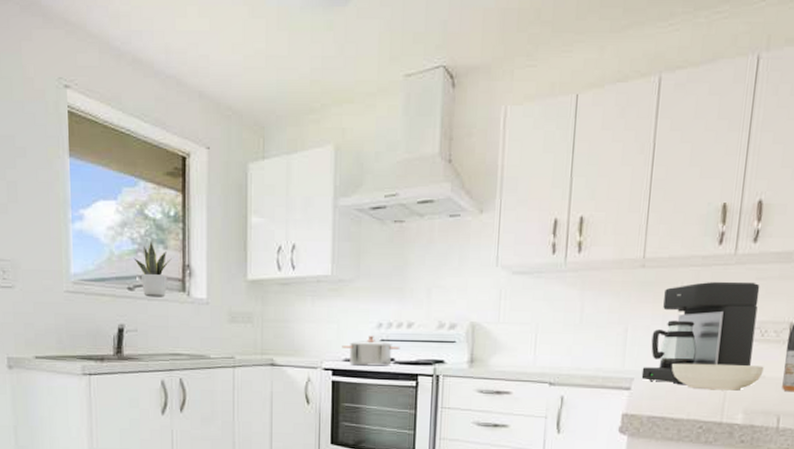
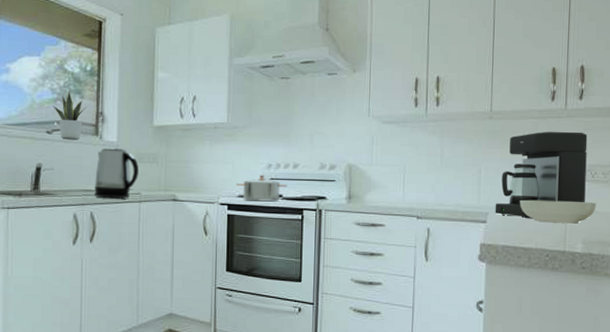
kettle: none [183,305,232,364] -> present [94,147,139,199]

